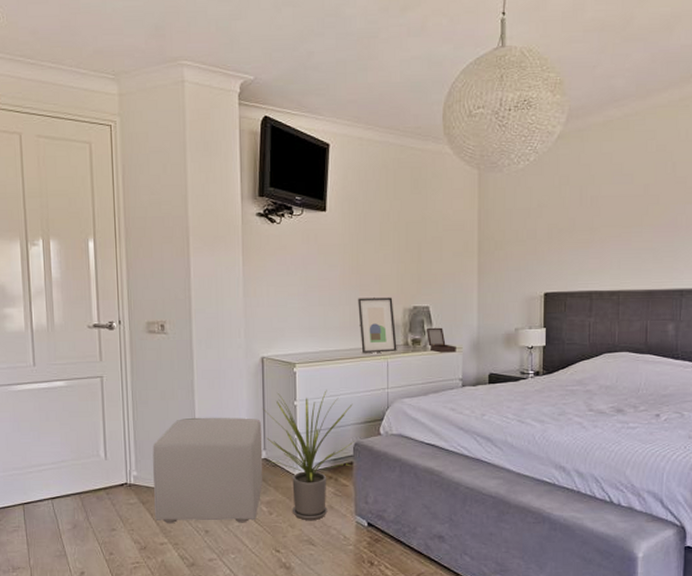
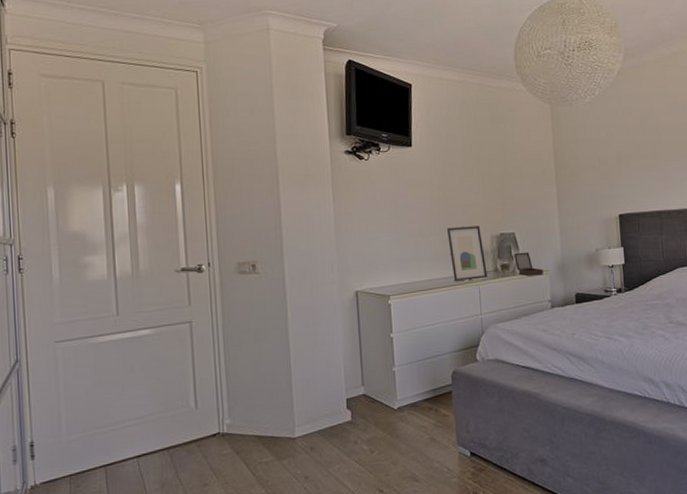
ottoman: present [152,417,263,524] -> none [246,354,363,473]
house plant: present [263,389,356,521] -> none [359,319,453,456]

